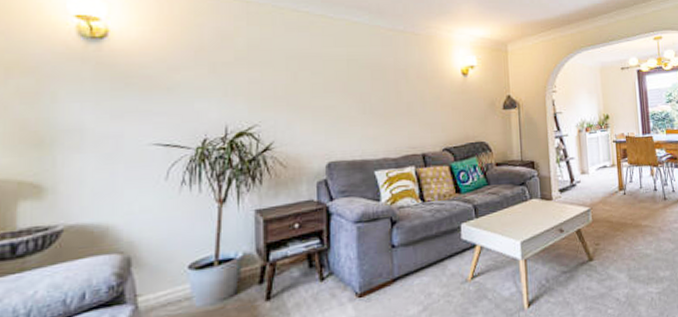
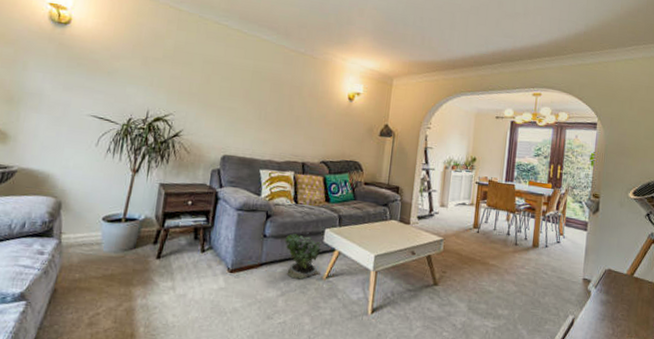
potted plant: none [417,232,465,289] -> present [284,232,321,280]

